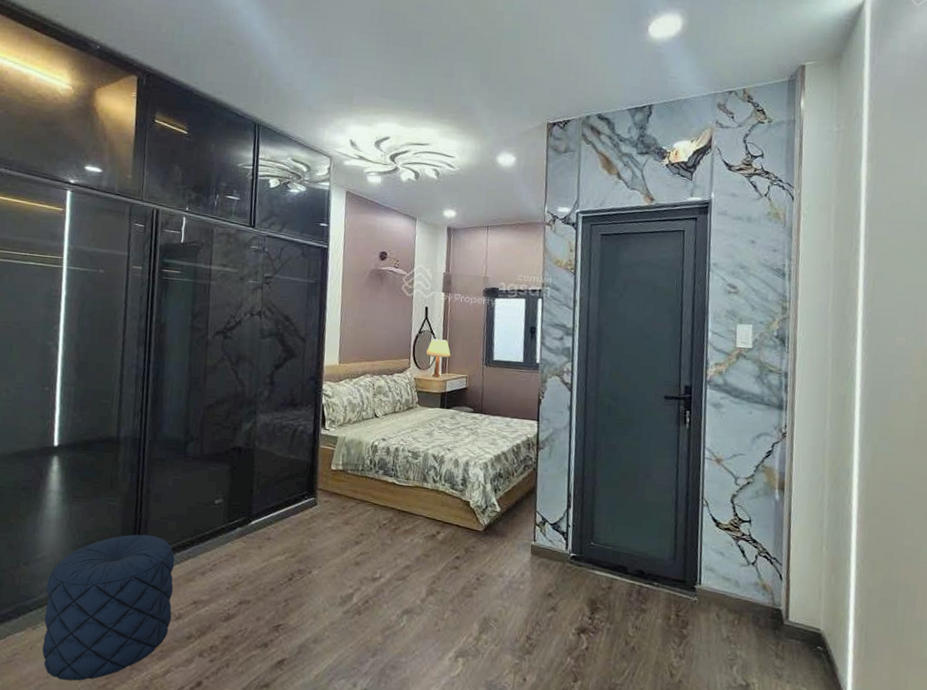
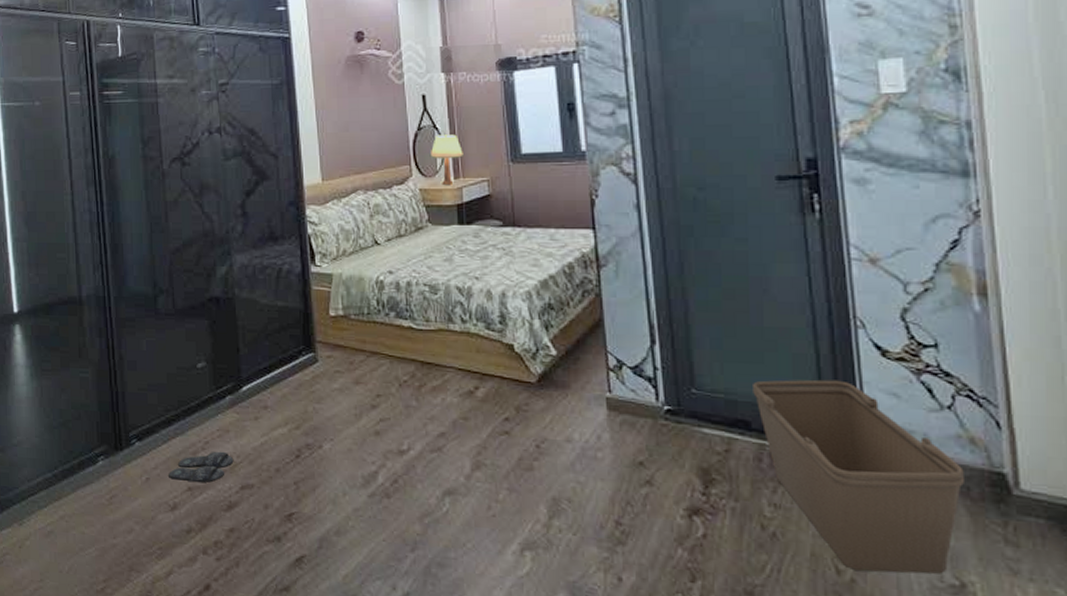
pouf: present [42,534,175,681] -> none [27,410,166,585]
slippers: none [177,572,236,598] -> present [169,451,234,483]
bicycle basket: none [631,539,757,678] -> present [753,379,966,574]

